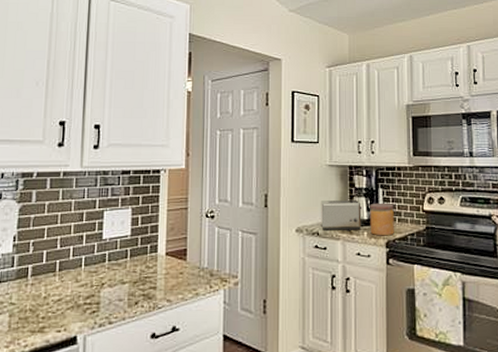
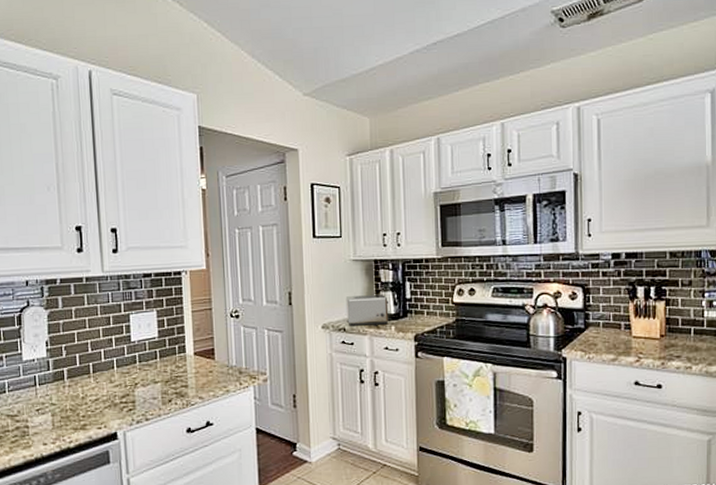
jar: present [370,203,394,236] -> none [397,296,423,330]

